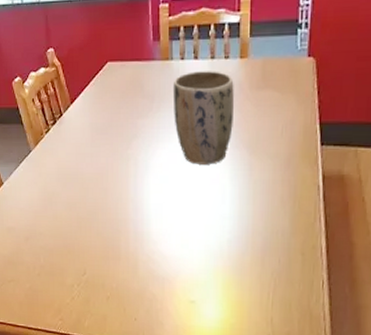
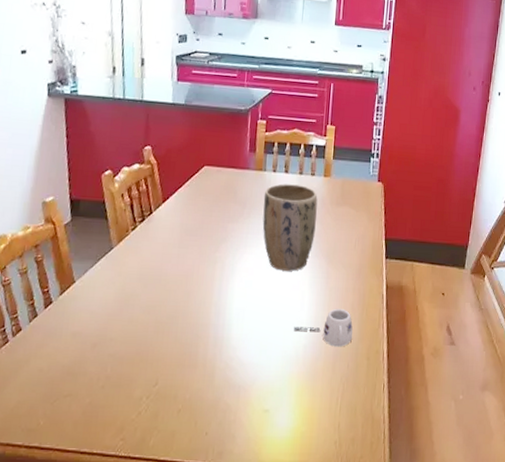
mug: none [216,201,284,242] -> present [294,308,353,347]

